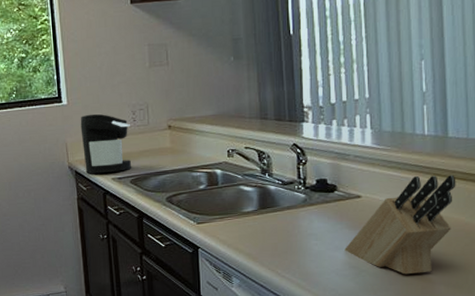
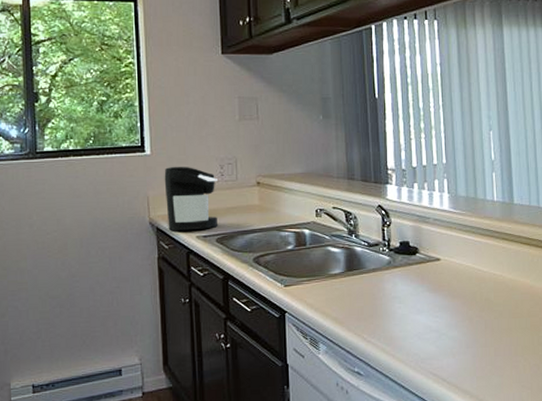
knife block: present [344,175,456,275] -> none [426,240,522,337]

